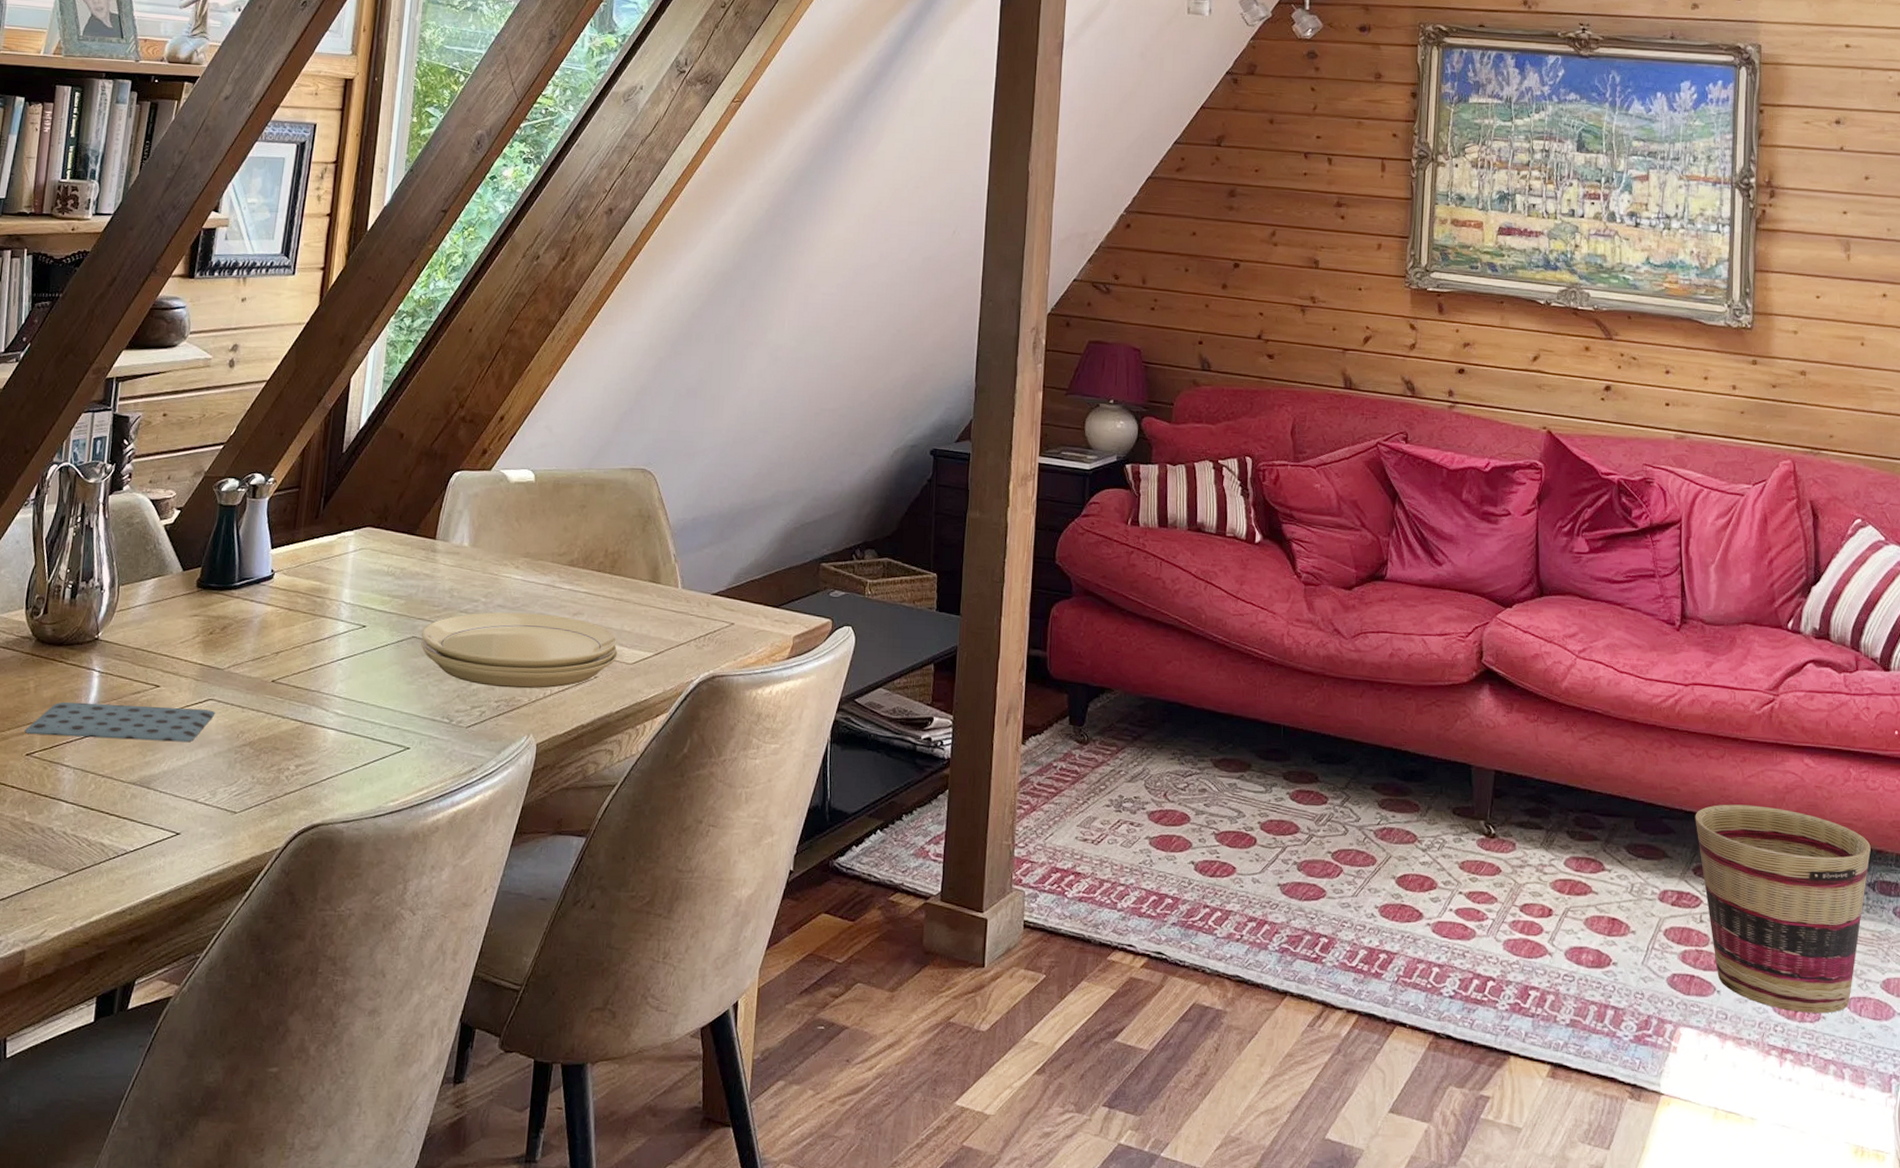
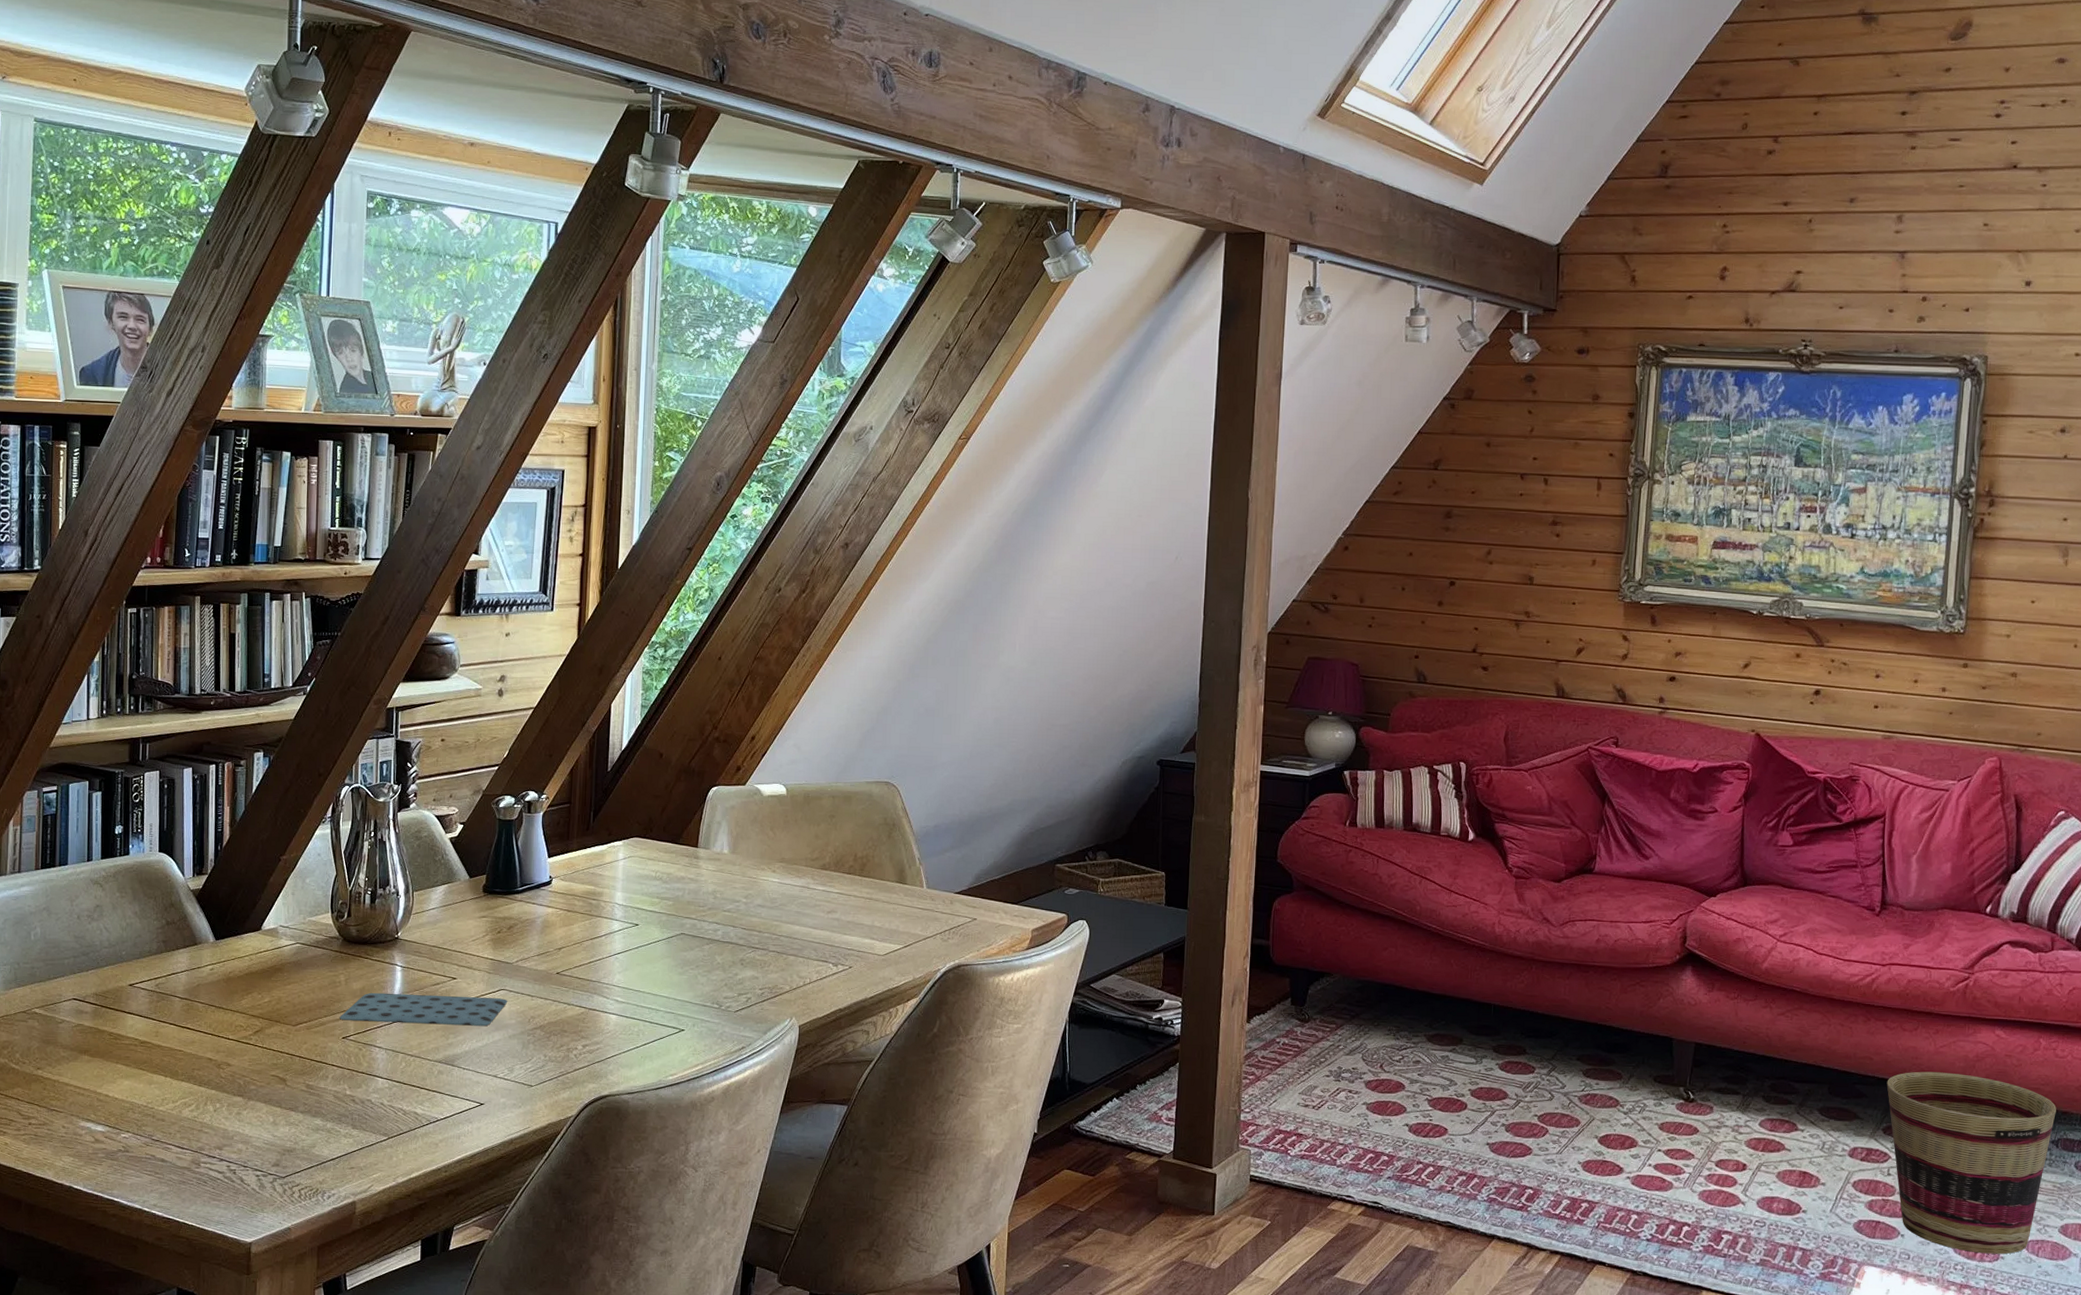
plate: present [421,612,618,689] -> none [689,911,870,978]

